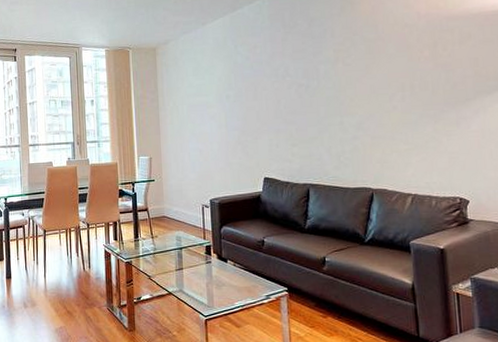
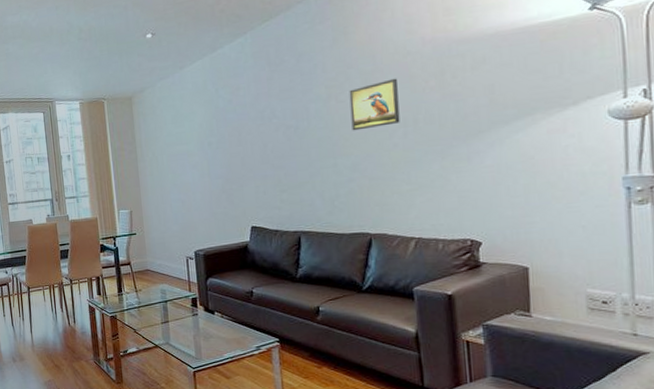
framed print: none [354,47,399,93] -> present [349,78,400,131]

